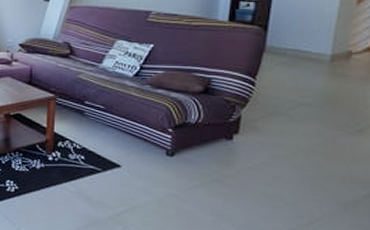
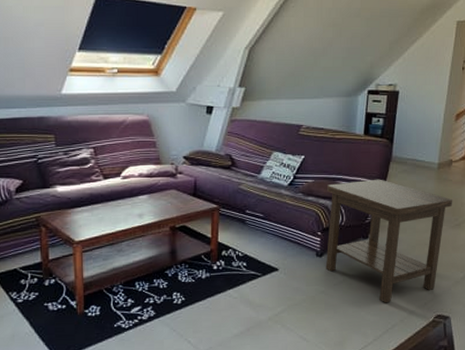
side table: none [177,72,353,216] -> present [325,179,453,303]

